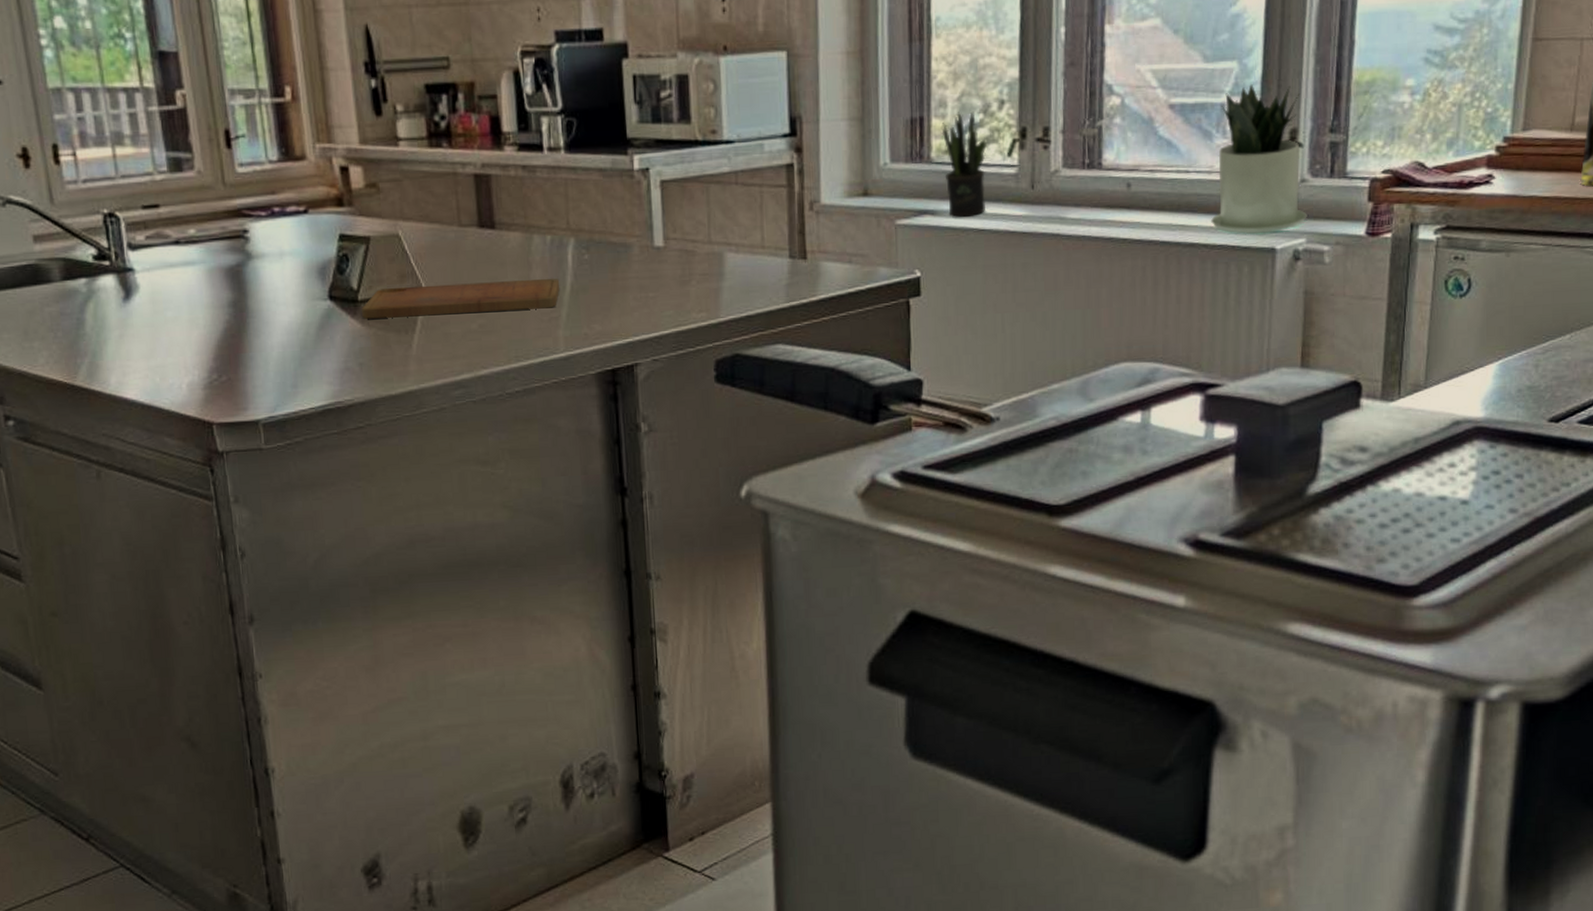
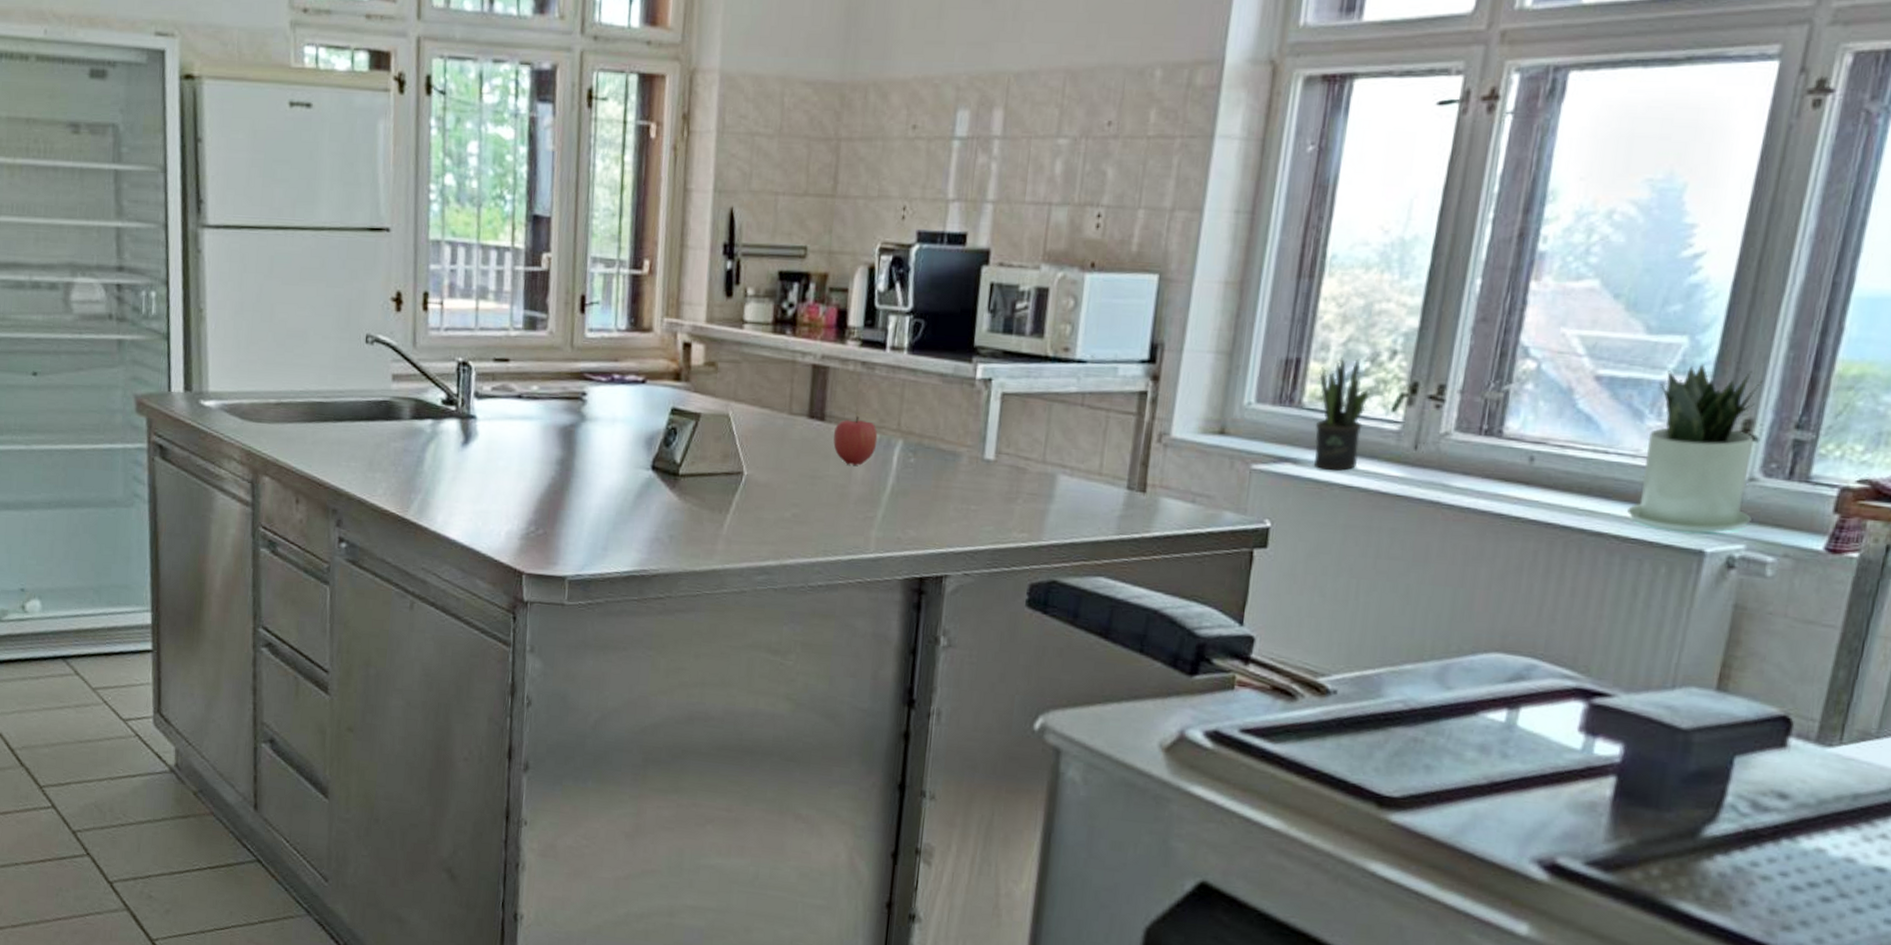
cutting board: present [362,278,559,319] -> none [680,466,880,507]
fruit: none [505,219,550,269] -> present [833,415,878,466]

